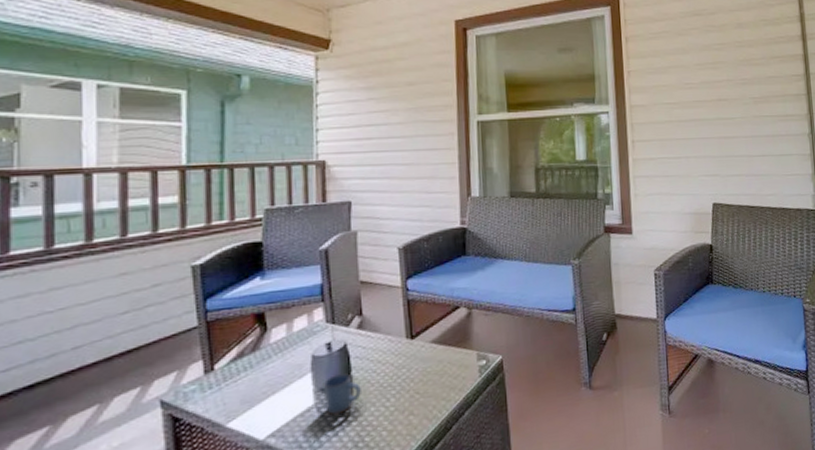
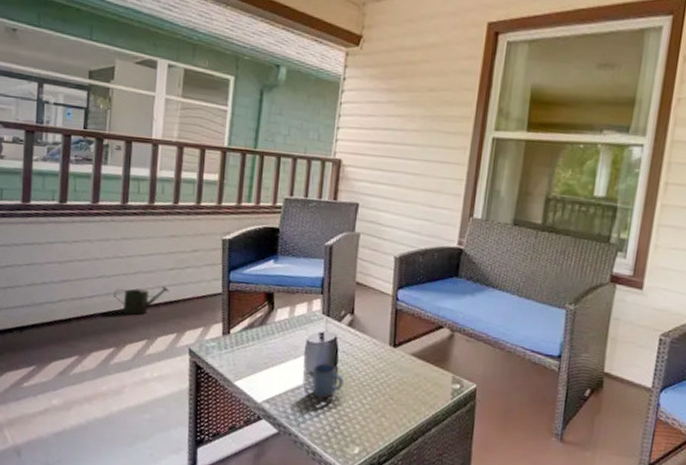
watering can: none [42,335,126,380] -> present [114,286,170,315]

